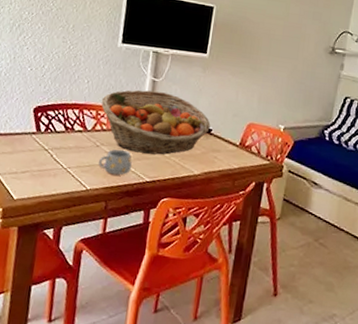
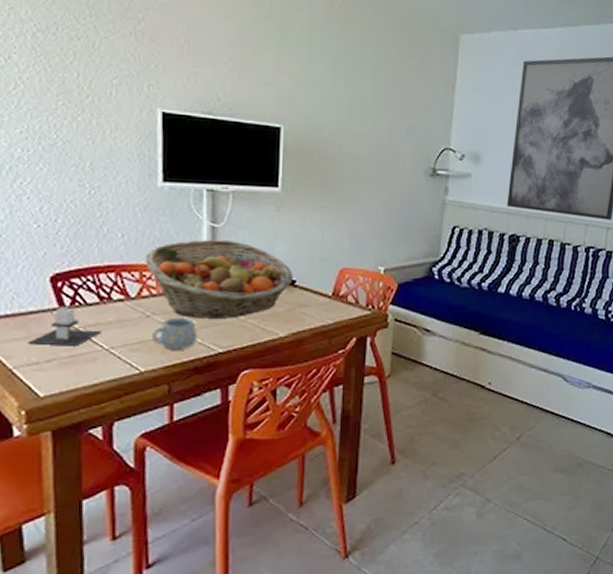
candle: none [12,132,63,163] -> present [28,307,102,346]

